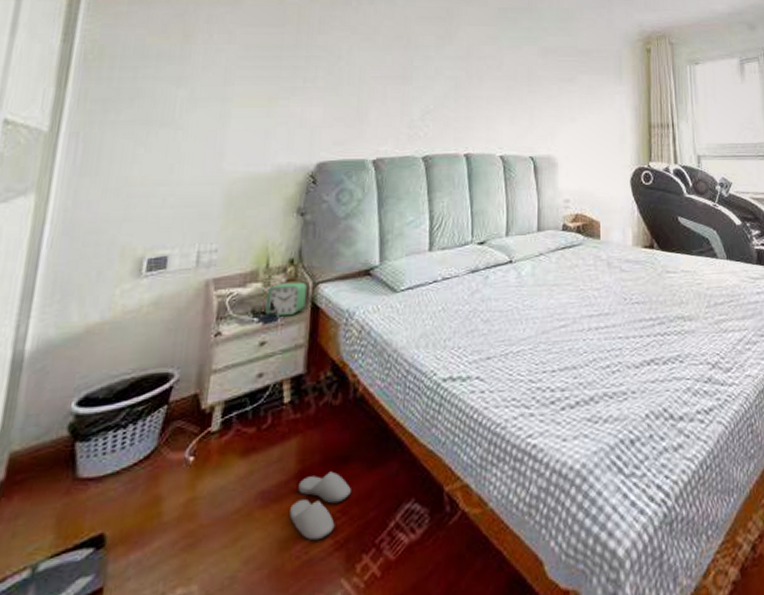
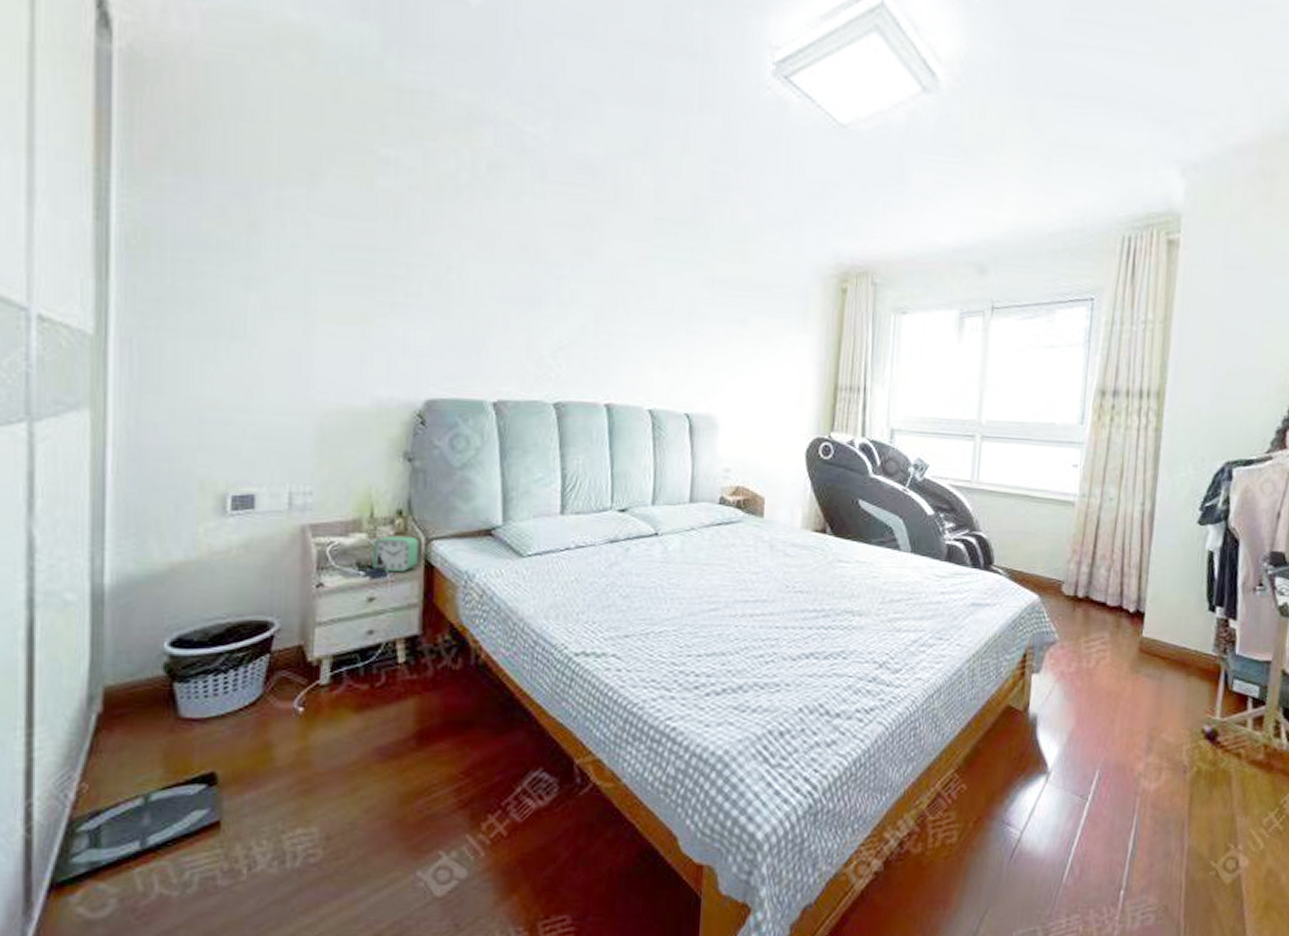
slippers: present [290,471,351,541] -> none [410,734,474,798]

